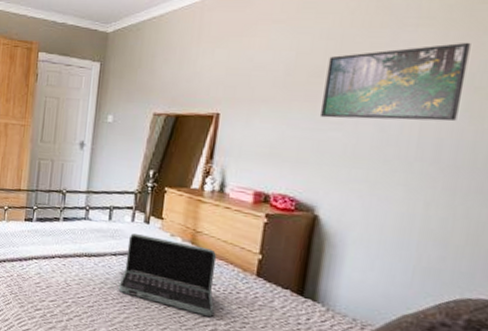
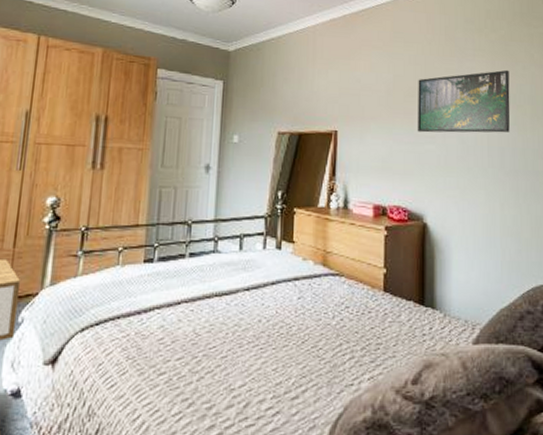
laptop: present [118,233,217,317] -> none [253,261,349,343]

